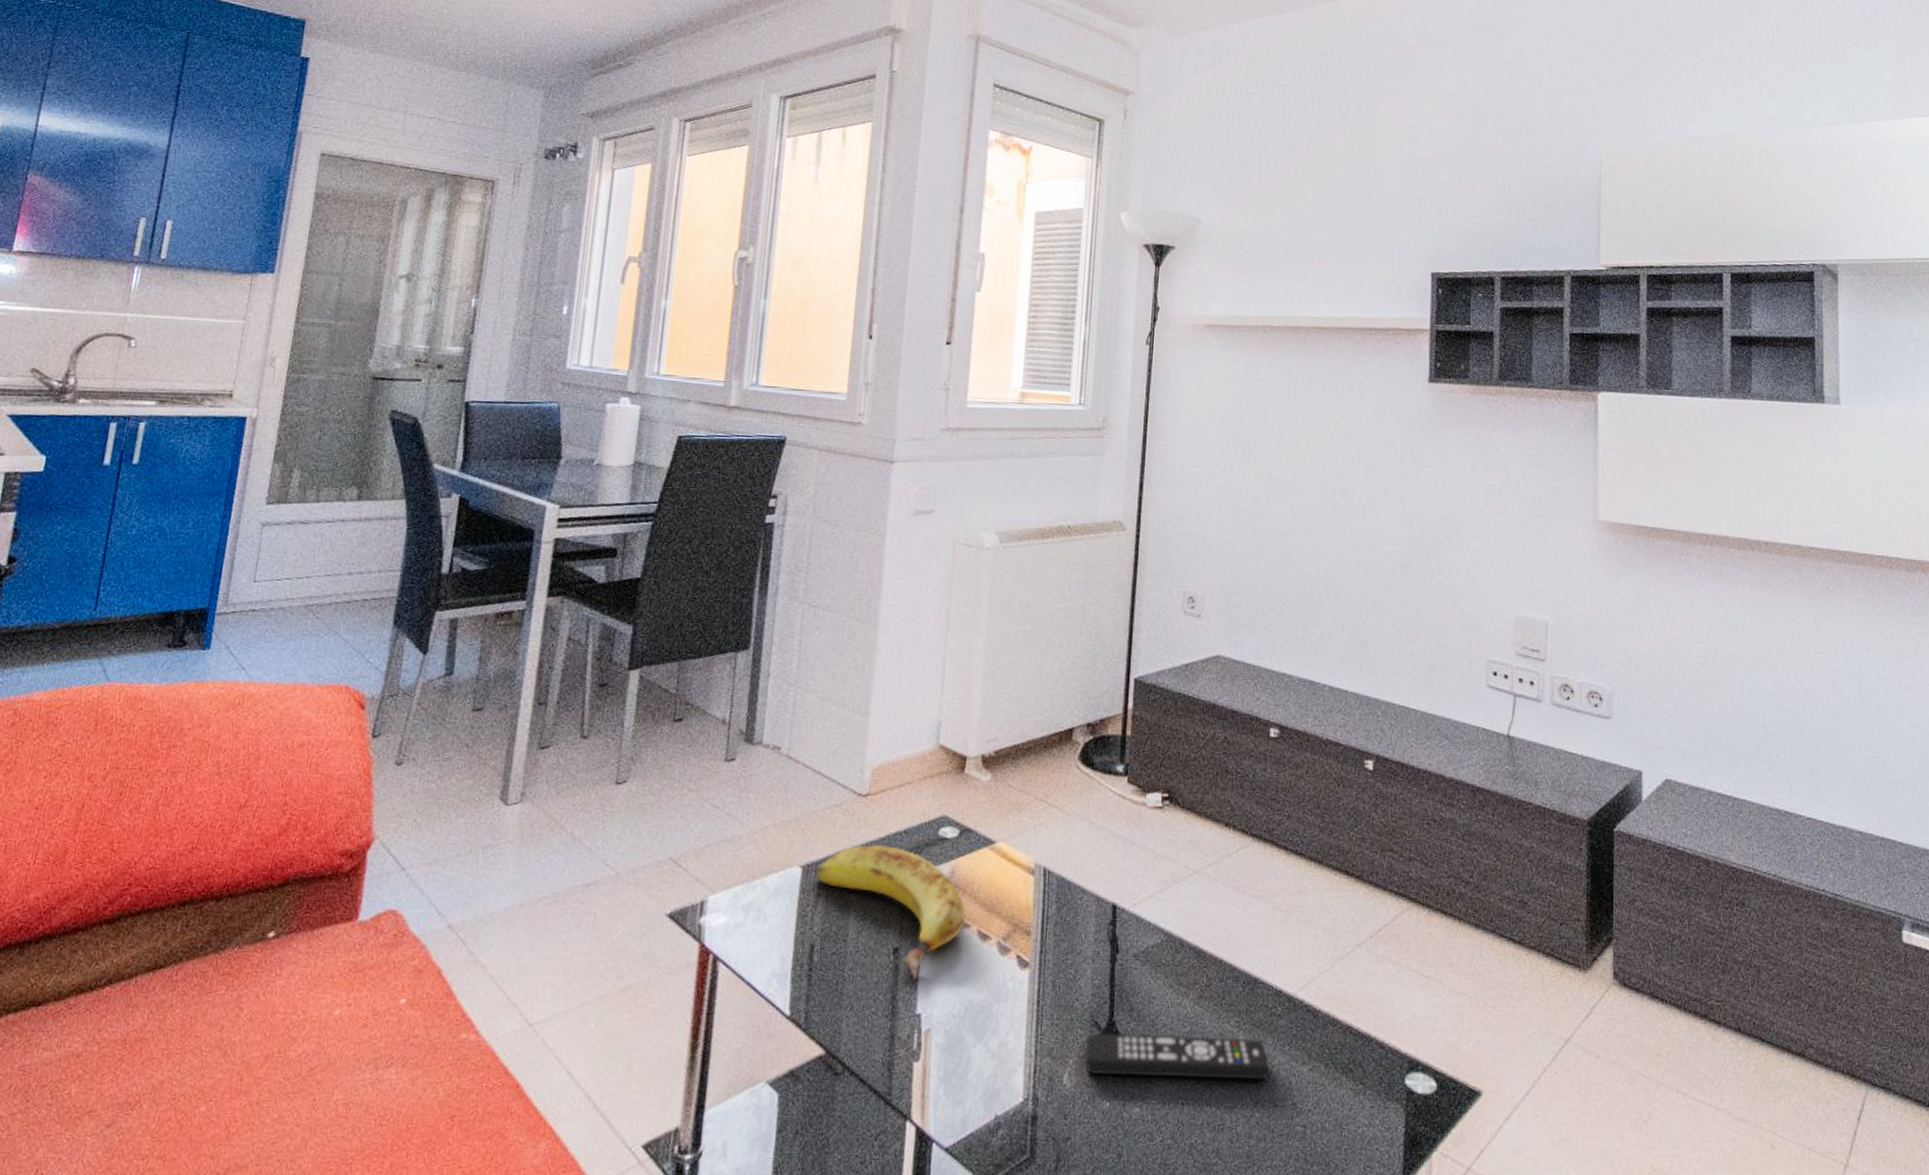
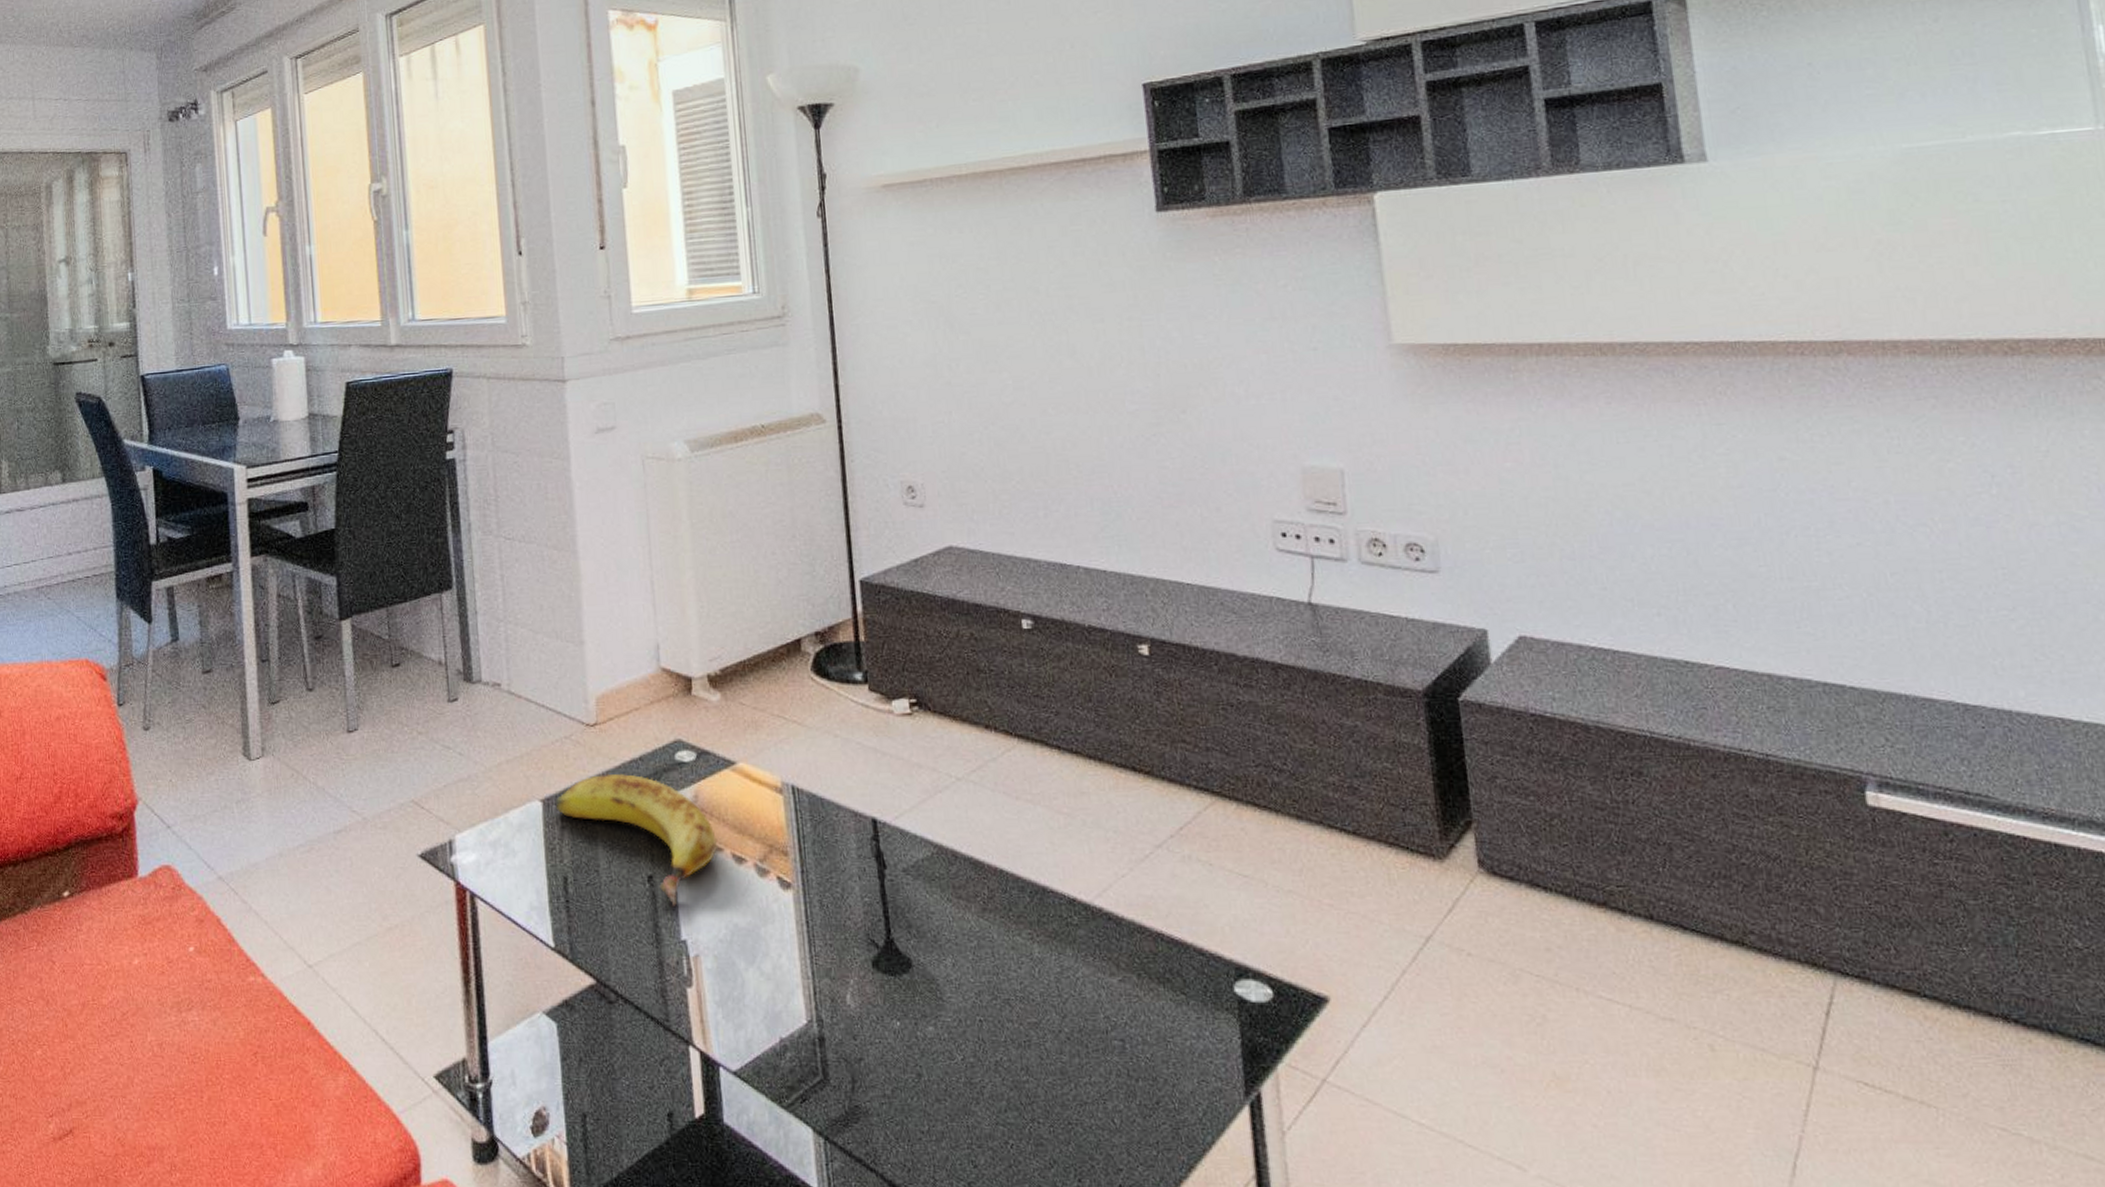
remote control: present [1085,1033,1270,1080] -> none [865,950,1075,995]

